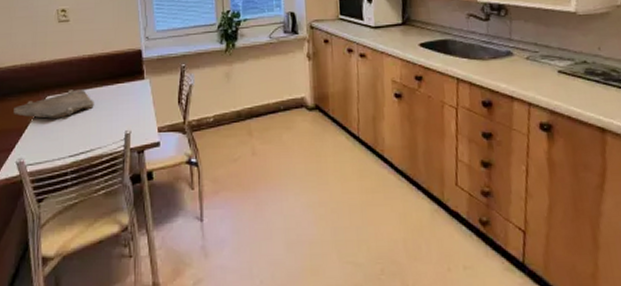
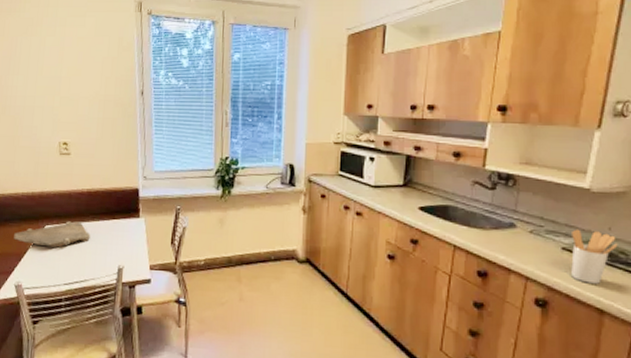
utensil holder: none [565,51,609,103] -> present [571,229,618,284]

